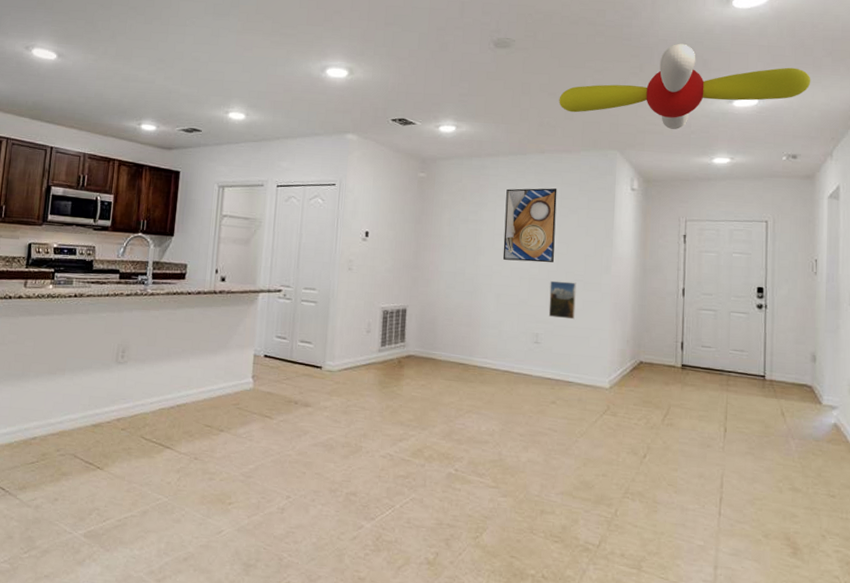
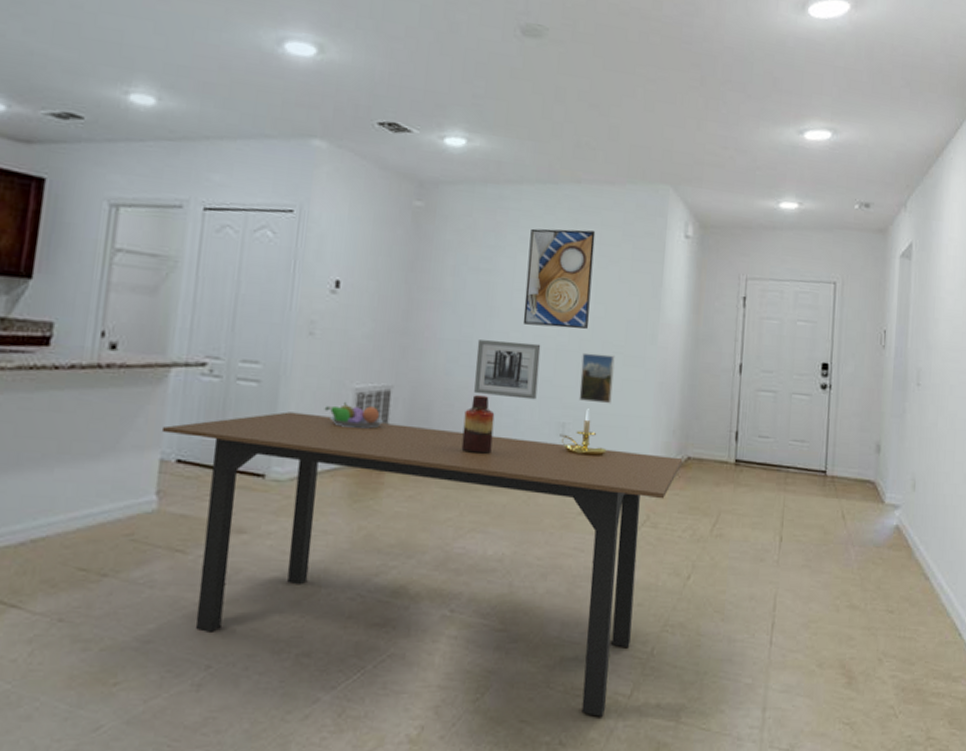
dining table: none [254,323,636,560] -> present [161,411,683,717]
fruit bowl: none [360,316,403,336] -> present [324,401,384,429]
vase: none [459,312,484,357] -> present [461,395,495,455]
wall art: none [467,272,517,316] -> present [474,340,541,400]
candle holder: none [534,323,573,360] -> present [559,408,607,457]
ceiling fan: present [559,43,811,129] -> none [601,54,888,163]

